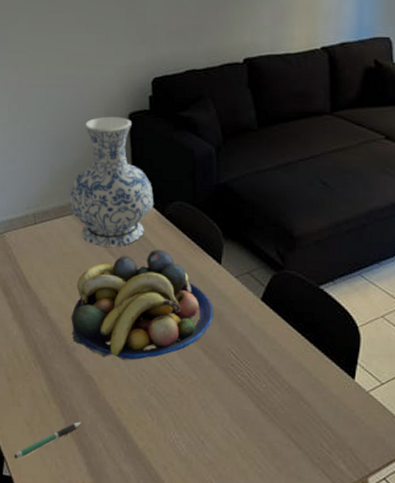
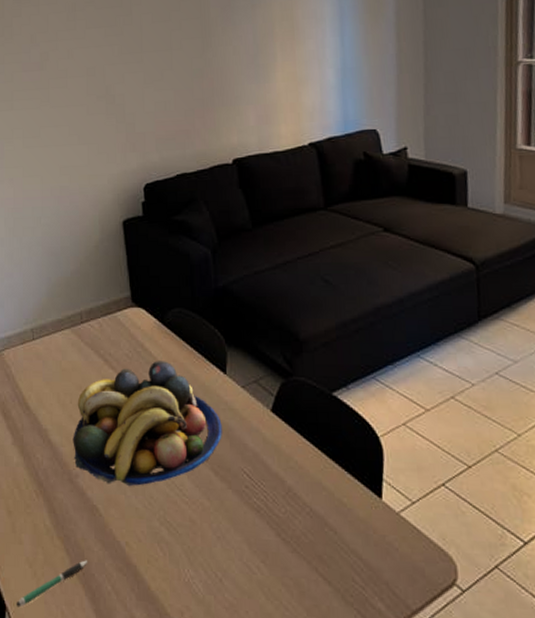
vase: present [69,116,153,247] -> none [67,224,152,360]

